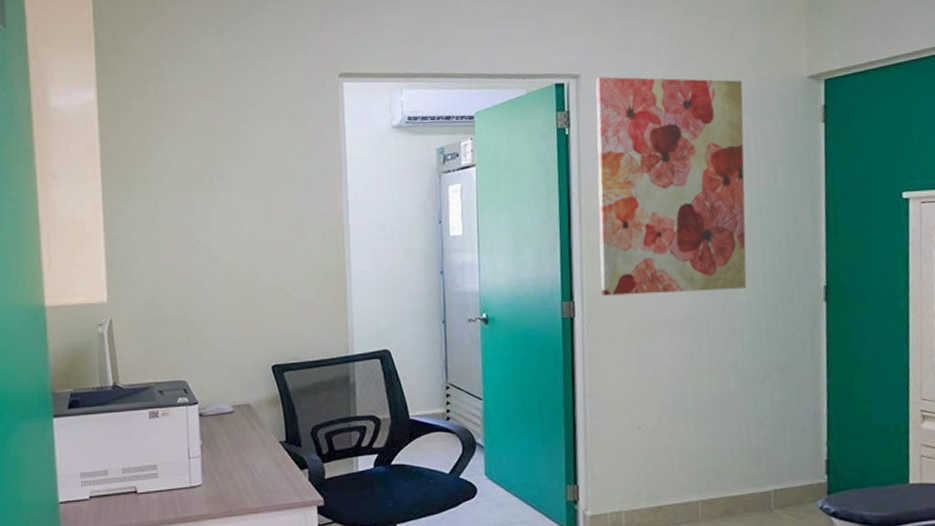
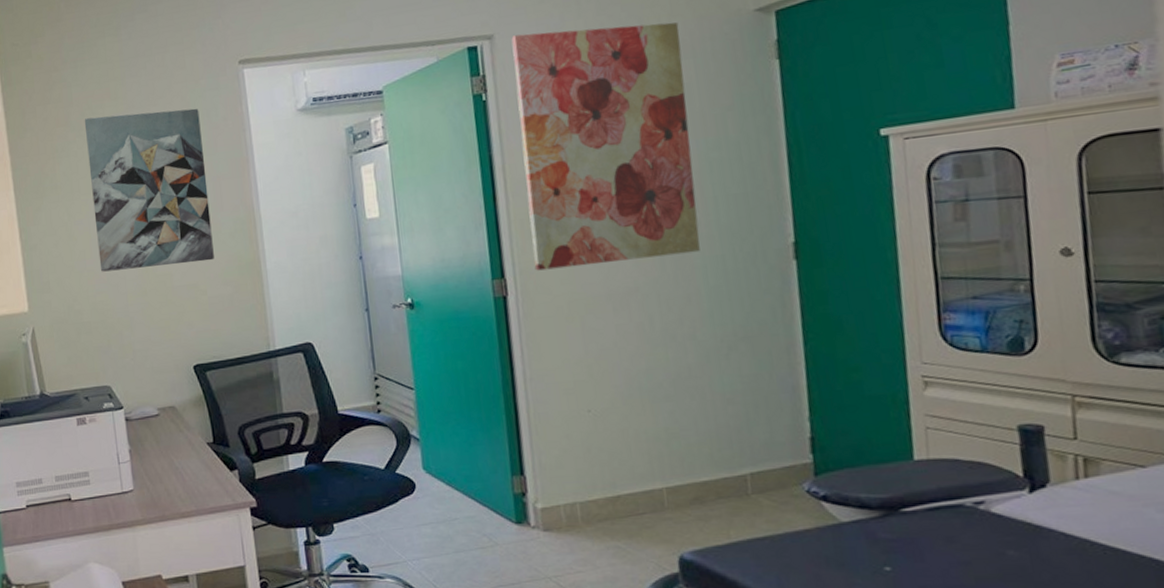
wall art: none [180,114,300,268] -> present [84,108,214,272]

